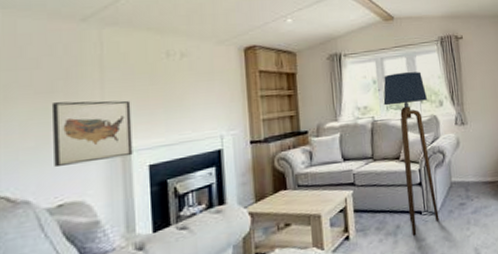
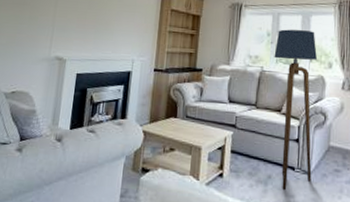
wall art: present [51,100,133,168] -> none [15,13,73,63]

